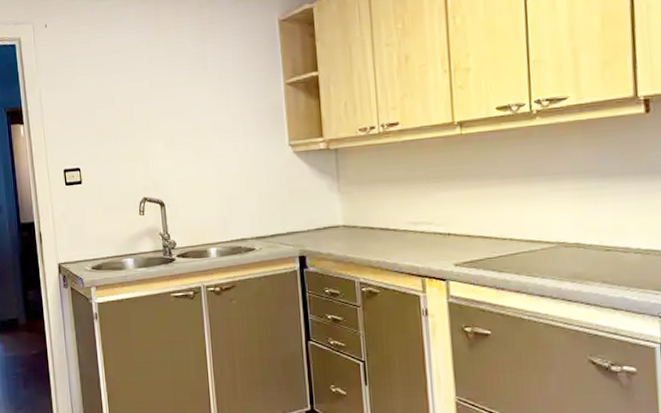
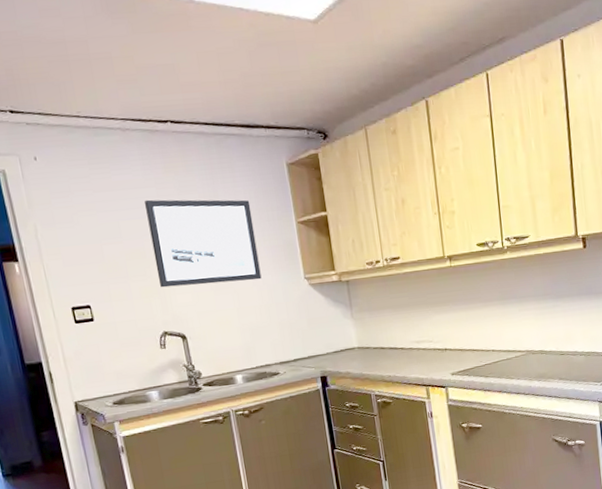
wall art: none [137,60,244,152] -> present [145,199,262,288]

